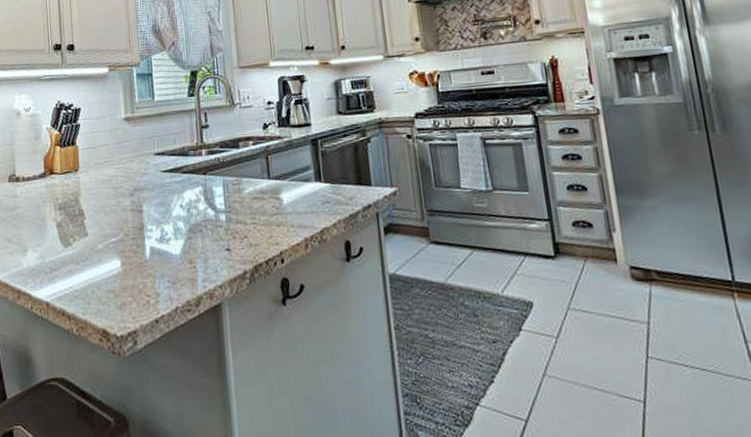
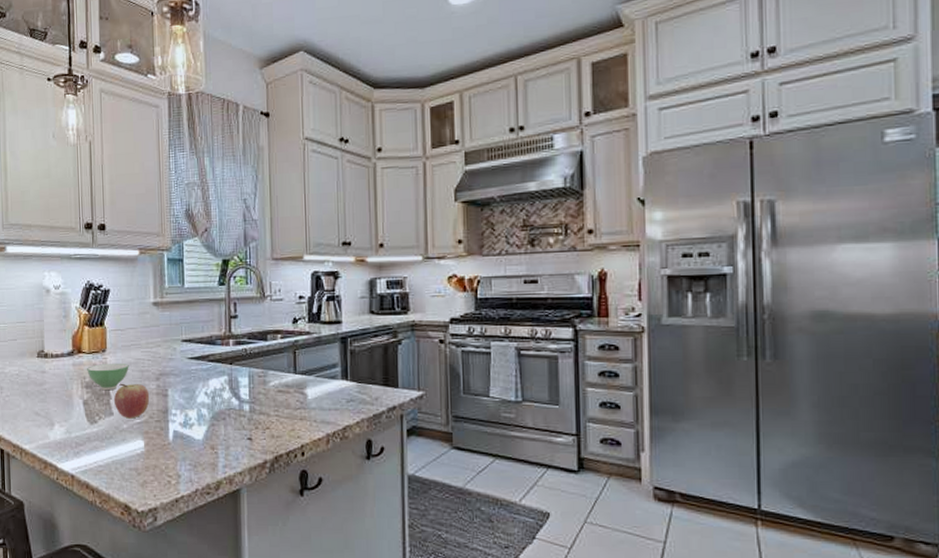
bowl: none [59,181,103,211] -> present [86,363,129,391]
fruit: none [87,201,125,238] -> present [113,383,150,419]

